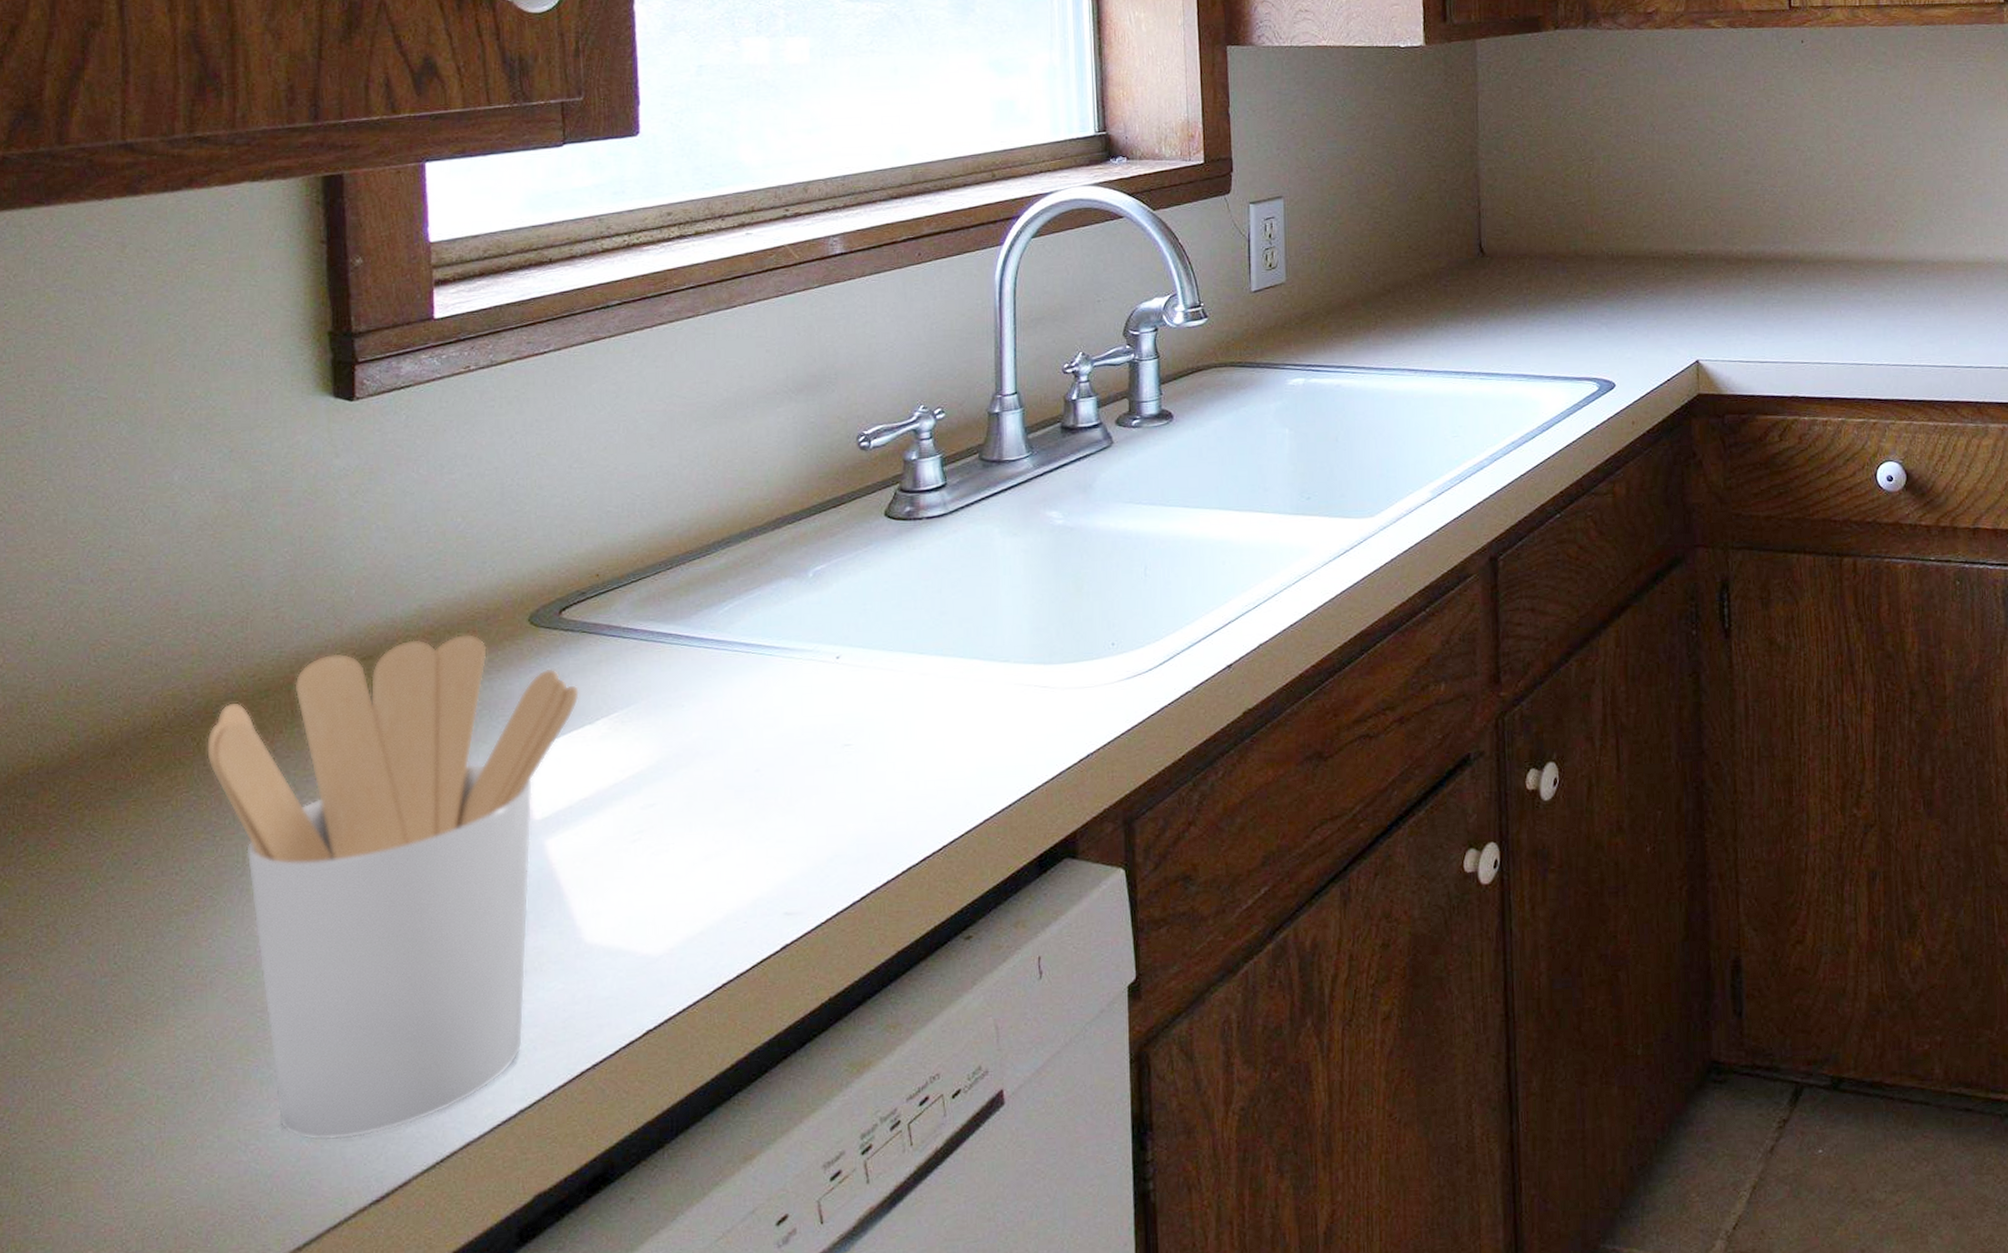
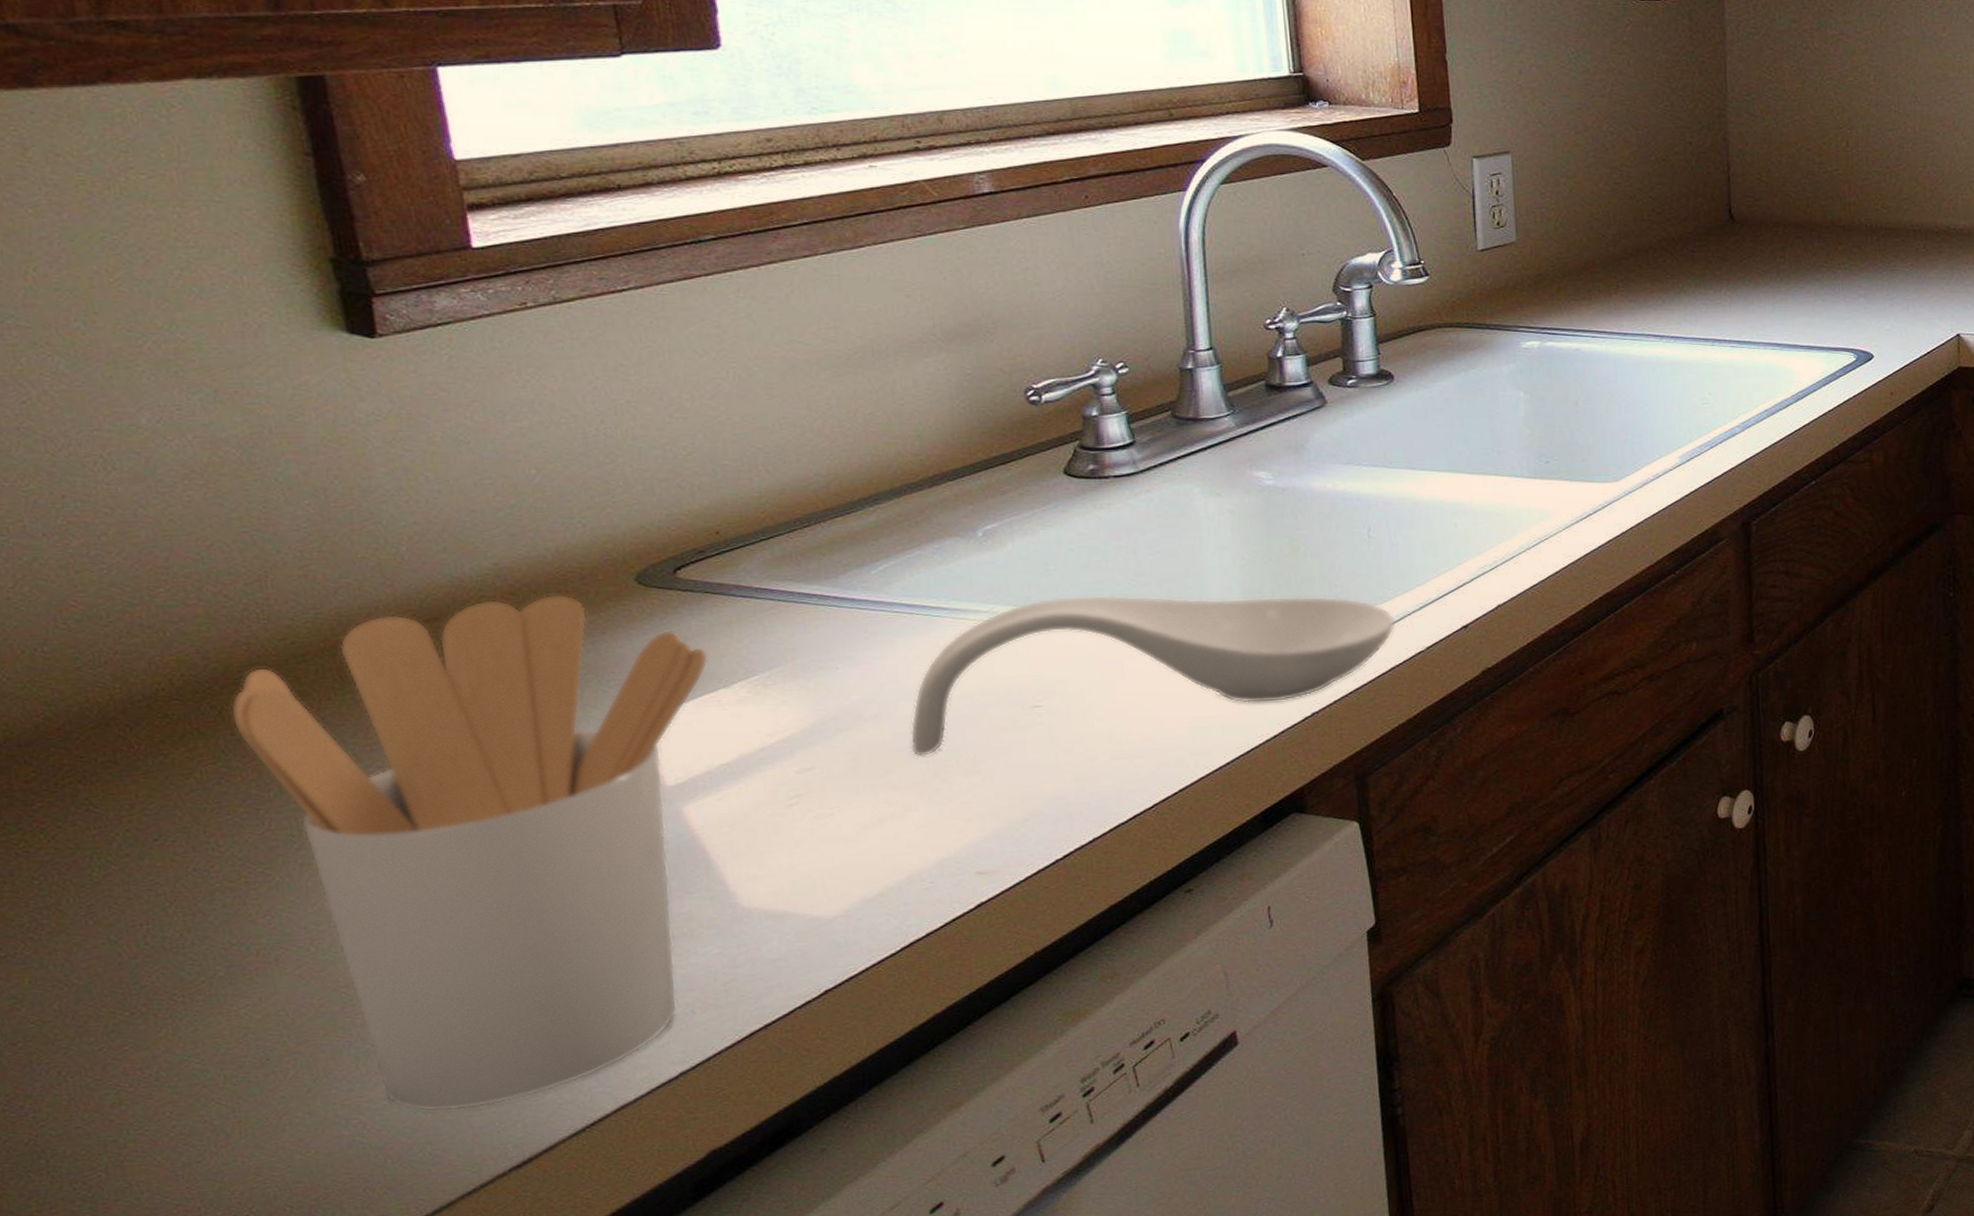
spoon rest: none [738,634,1166,795] -> present [909,595,1396,758]

